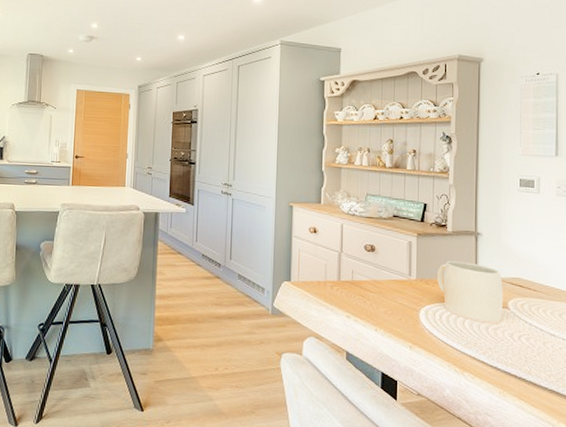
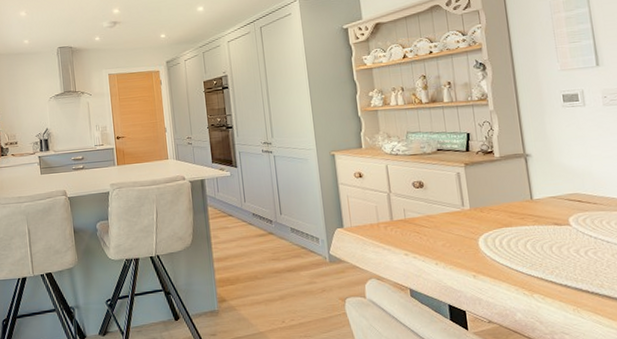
mug: present [436,260,503,325] -> none [490,184,565,244]

